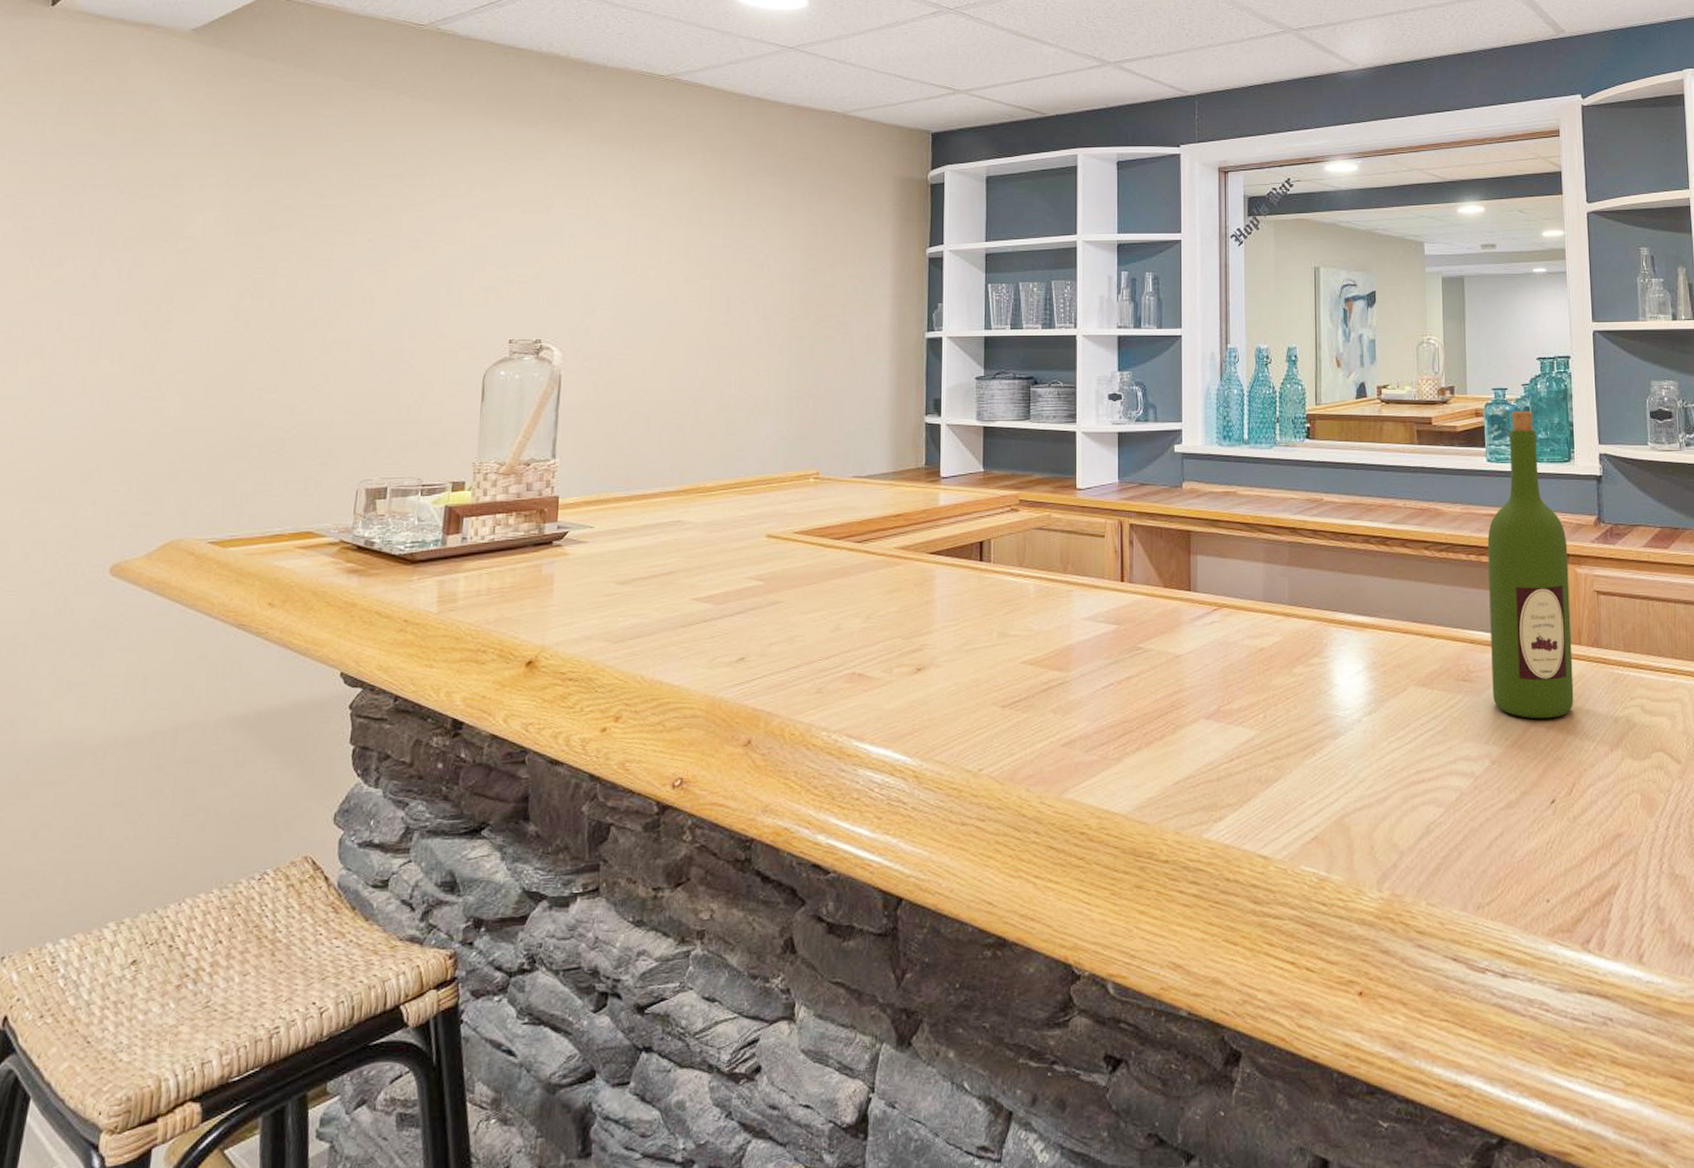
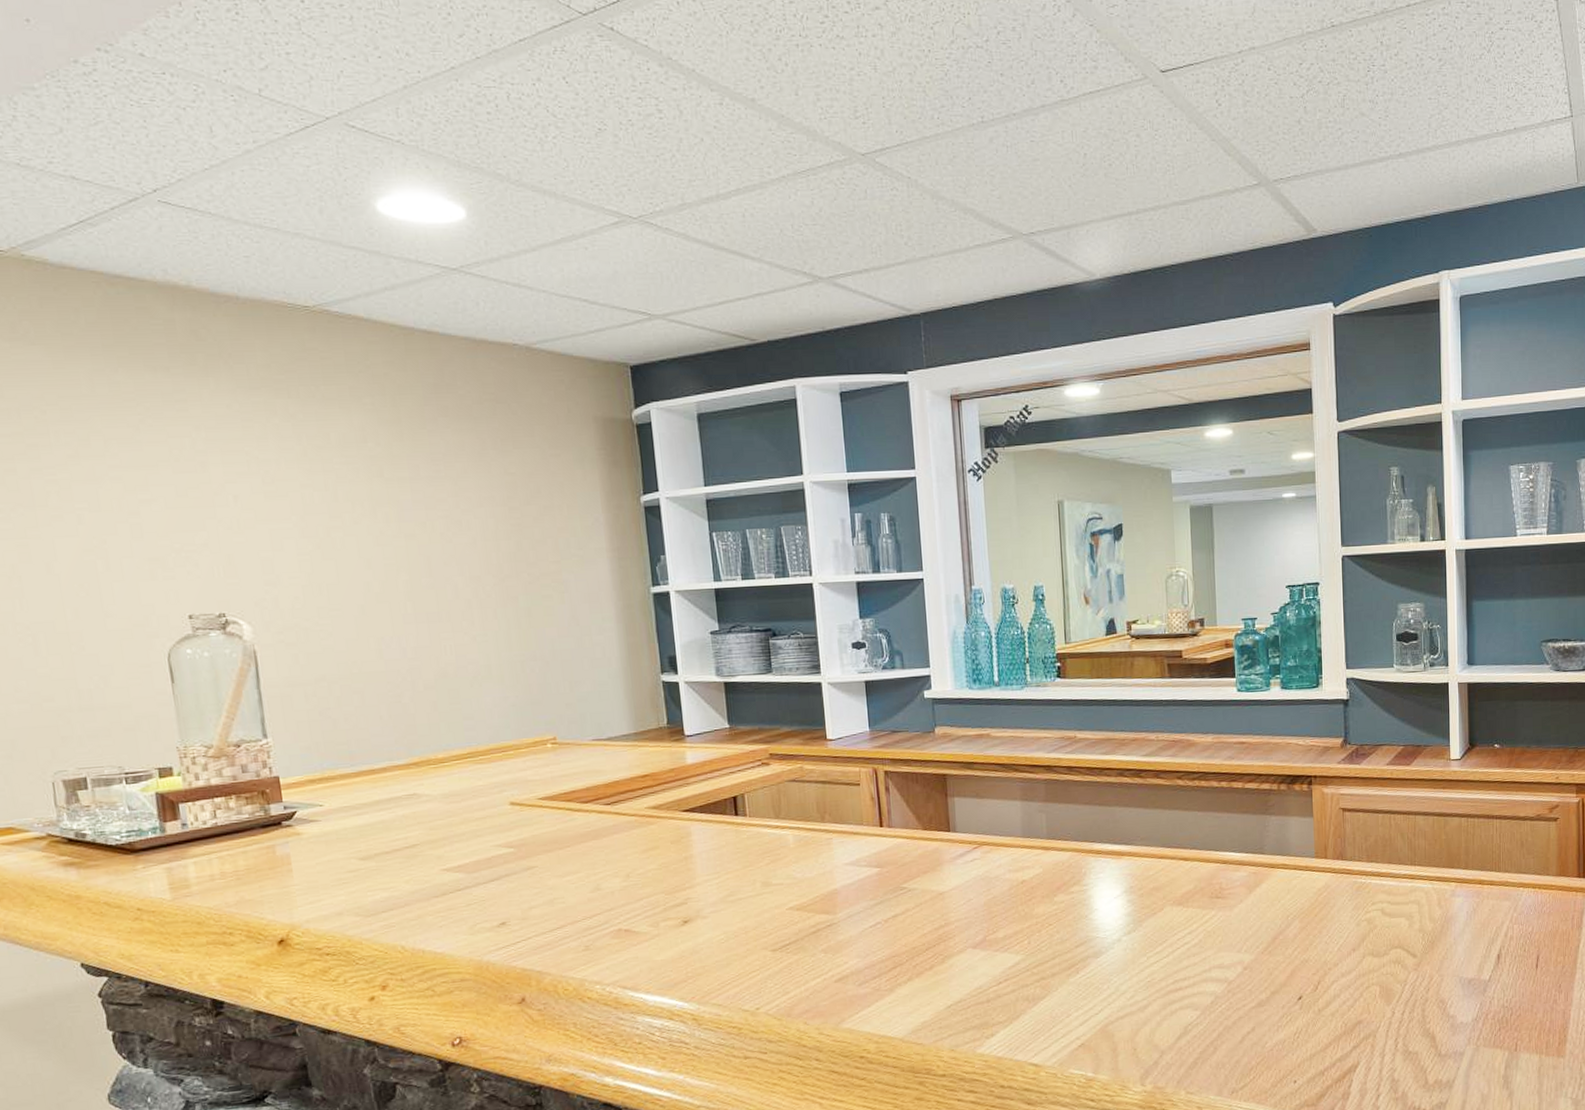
wine bottle: present [1487,411,1574,718] -> none [1238,639,1320,928]

